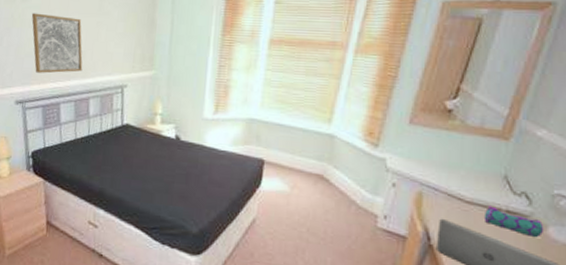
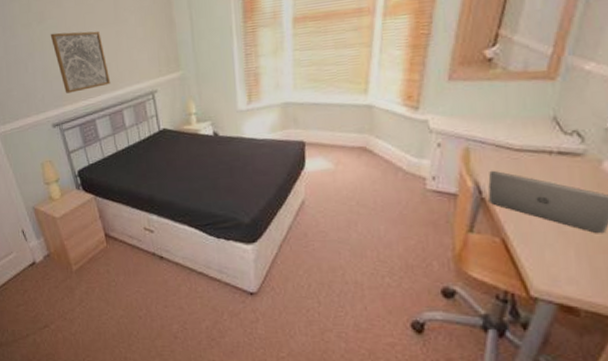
pencil case: present [483,206,544,238] -> none [534,150,600,175]

